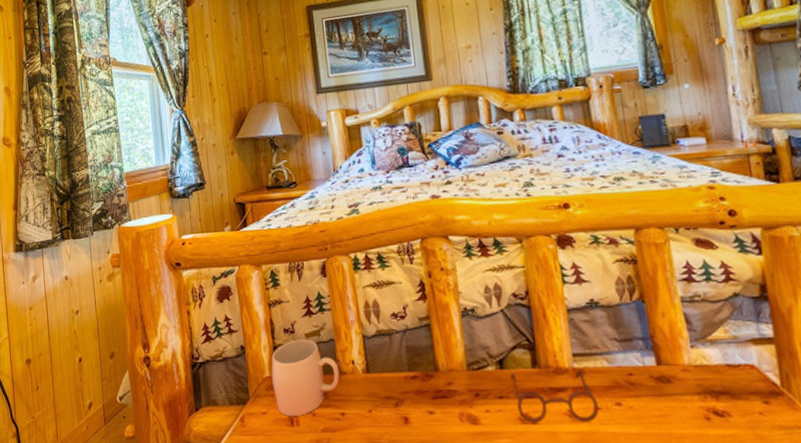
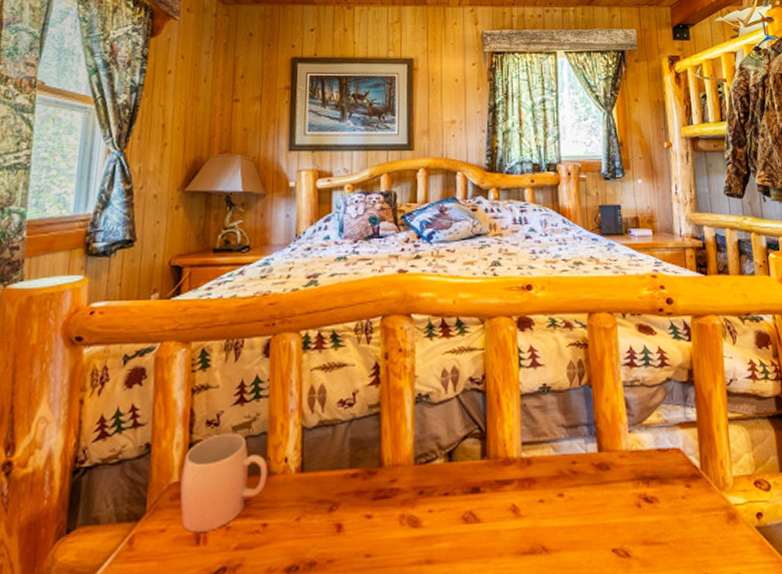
glasses: present [509,370,599,423] -> none [457,459,542,522]

